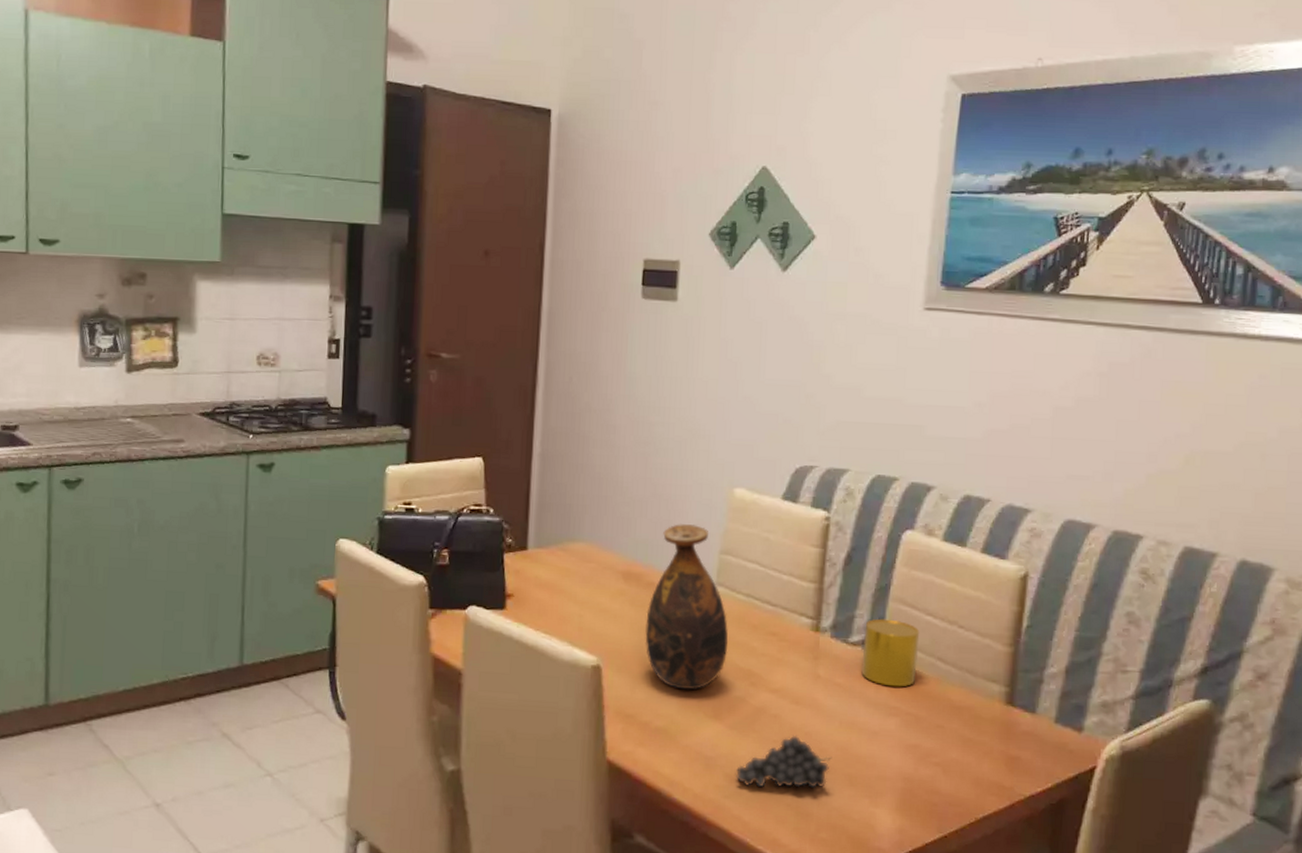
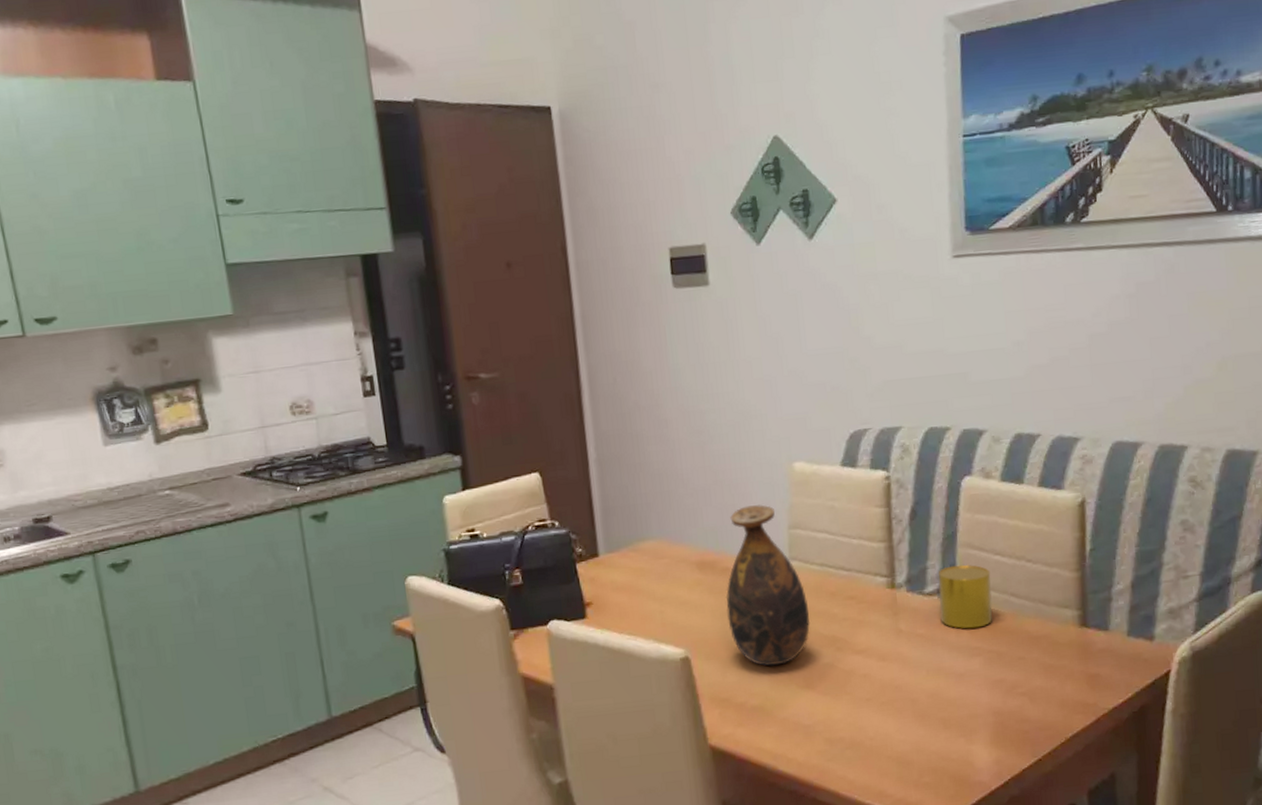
fruit: present [736,735,832,788] -> none [835,690,924,747]

